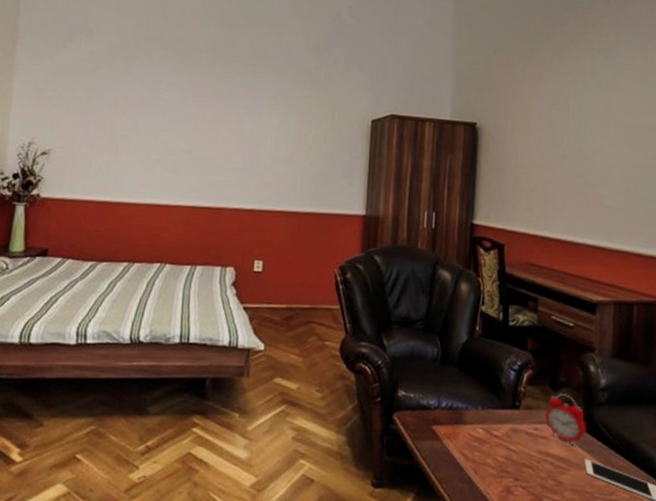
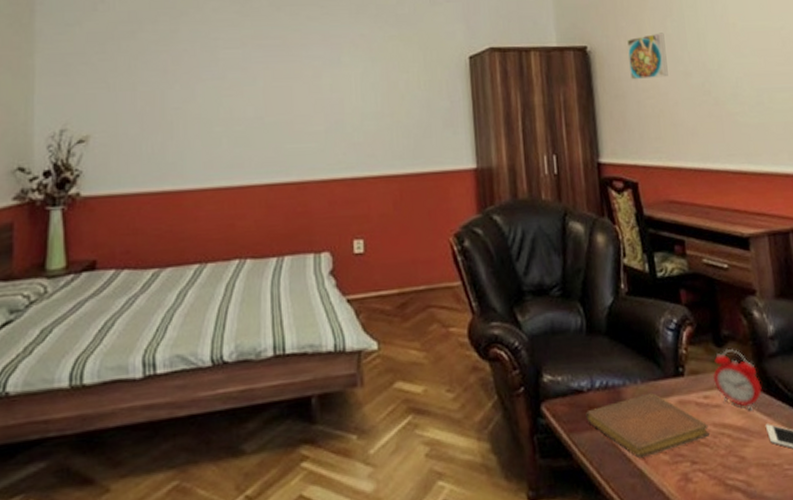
notebook: none [430,418,535,469] -> present [585,392,710,459]
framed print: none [512,118,548,158] -> present [627,33,668,80]

